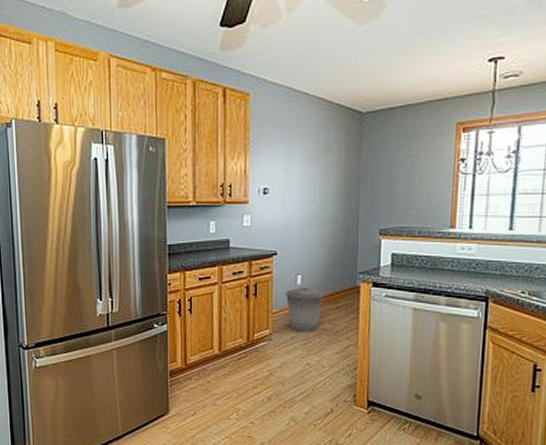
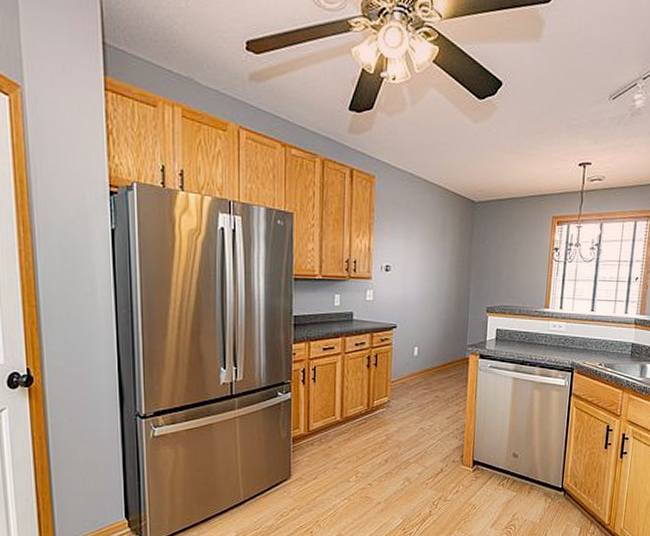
trash can: present [286,287,323,332] -> none [404,358,437,400]

